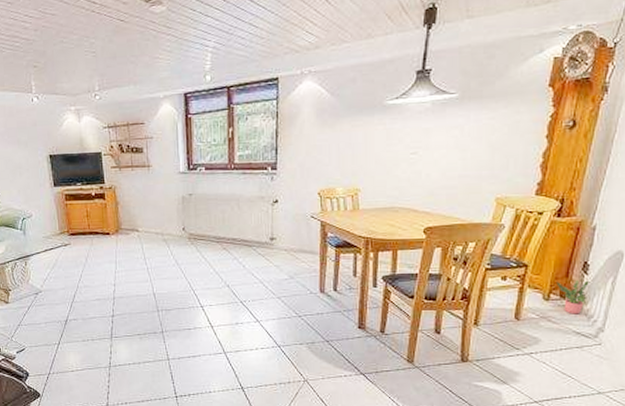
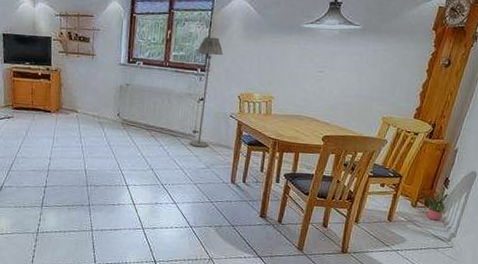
floor lamp: none [265,129,296,256] -> present [189,37,223,148]

